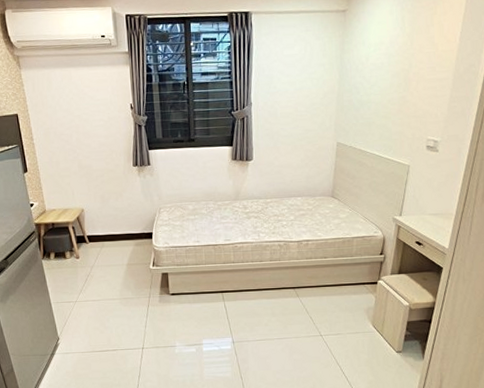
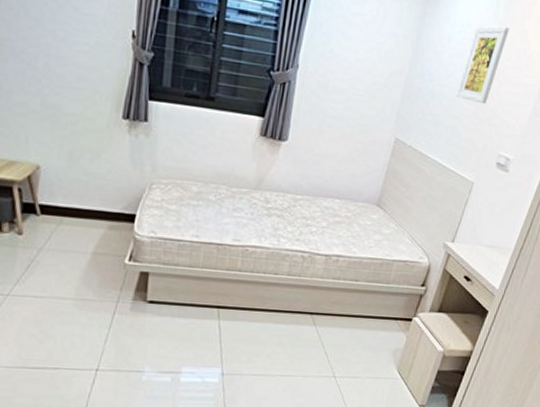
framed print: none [381,37,417,102] -> present [456,26,510,105]

